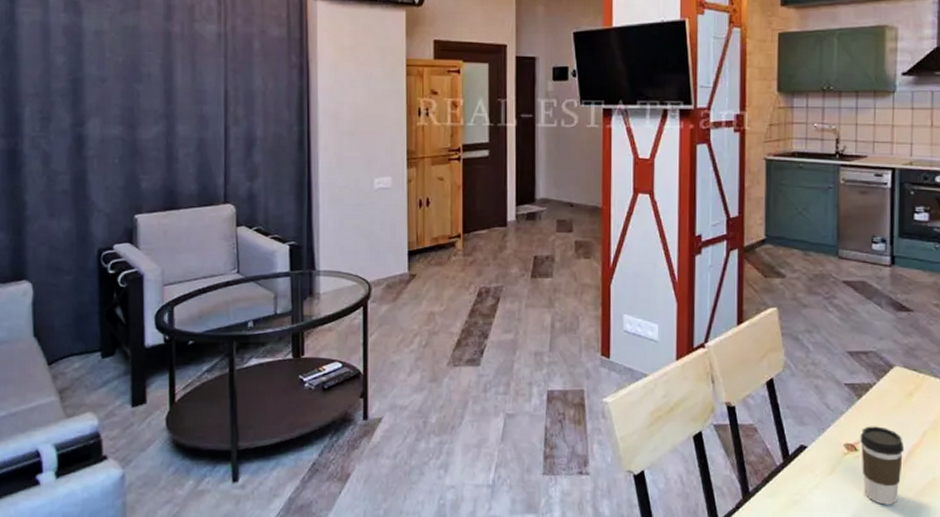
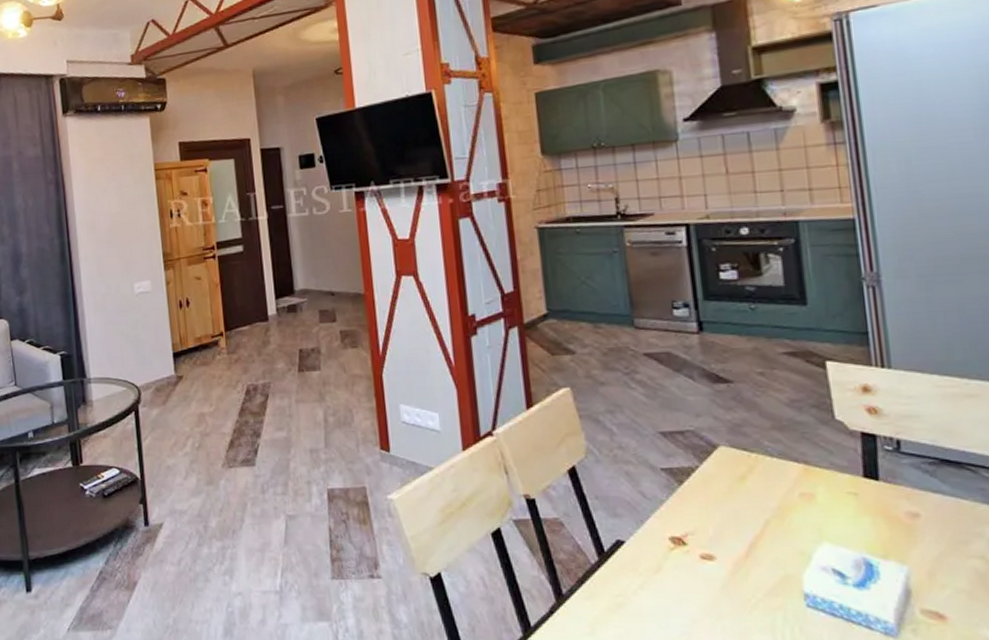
coffee cup: present [860,426,905,505] -> none [687,516,745,607]

